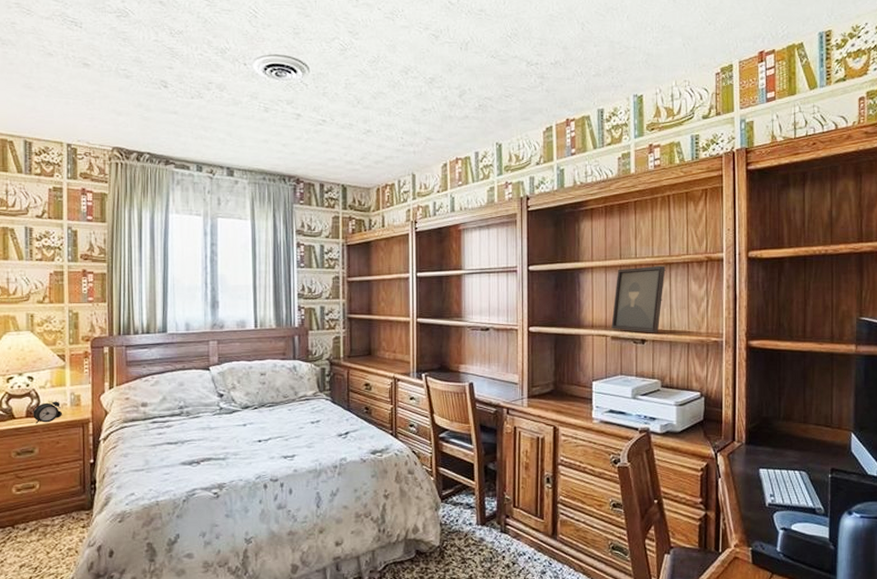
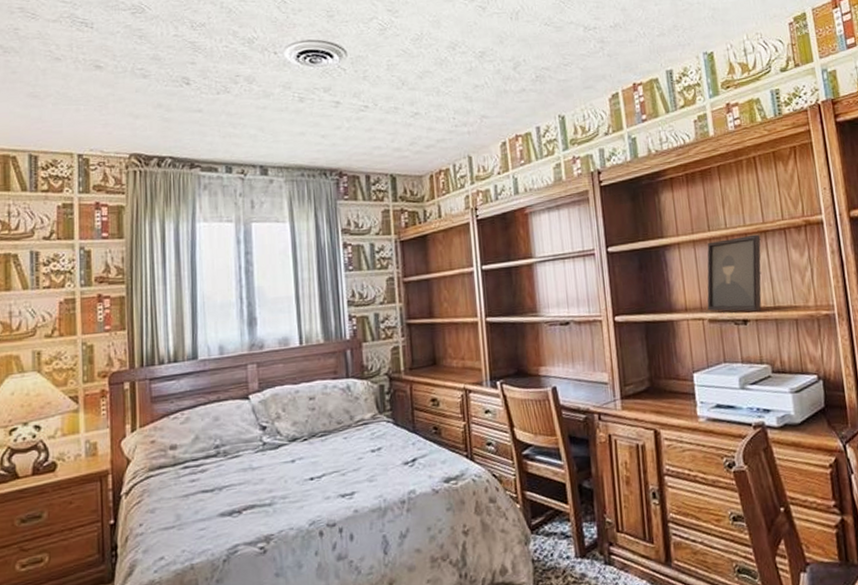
alarm clock: present [32,401,63,424] -> none [39,452,77,483]

